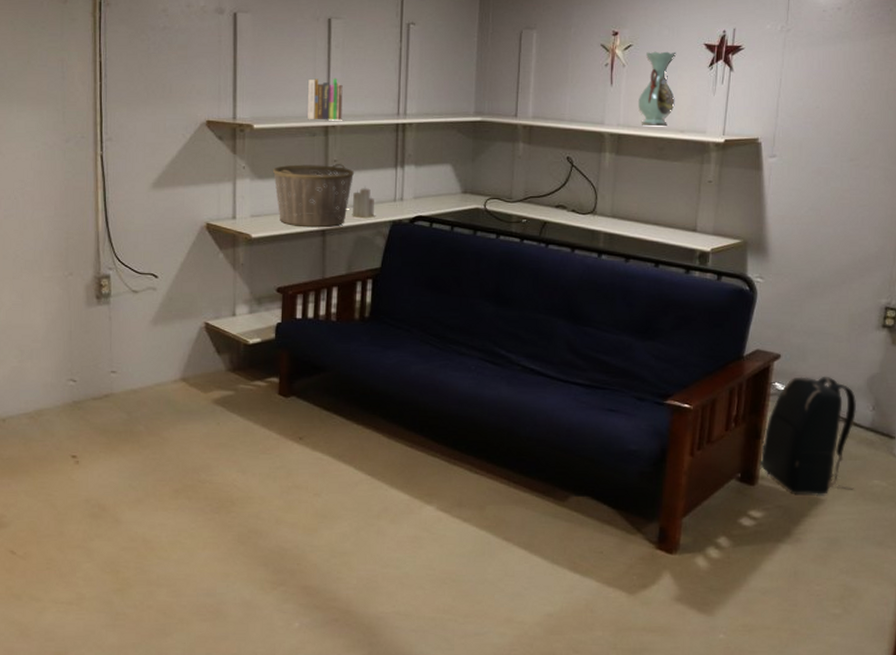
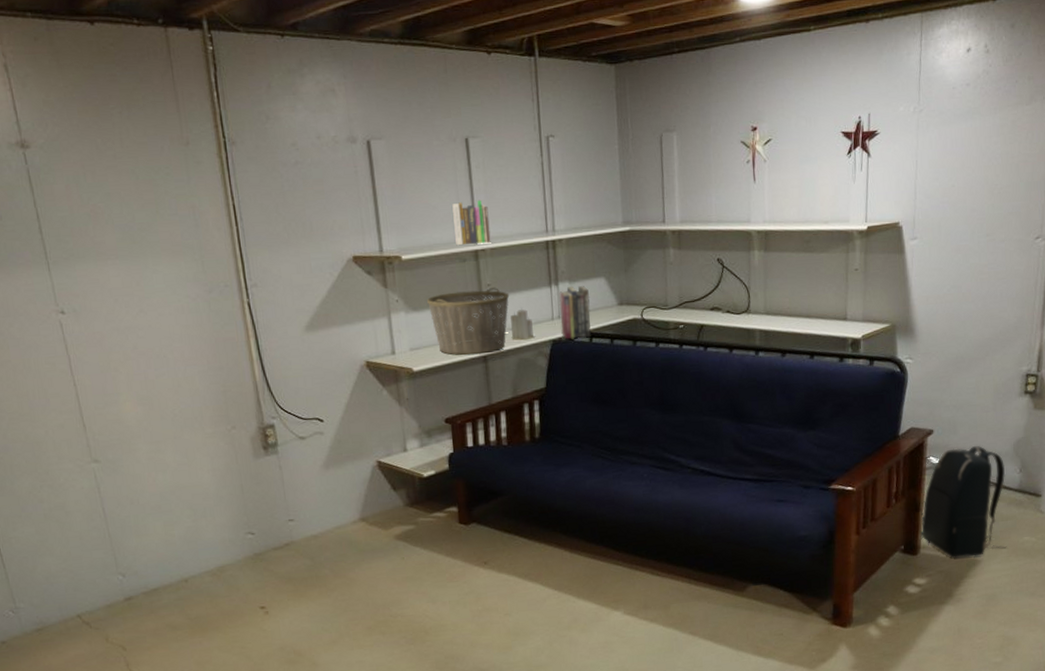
books: none [402,171,435,223] -> present [559,286,591,340]
decorative vase: present [637,51,675,126] -> none [781,143,817,220]

